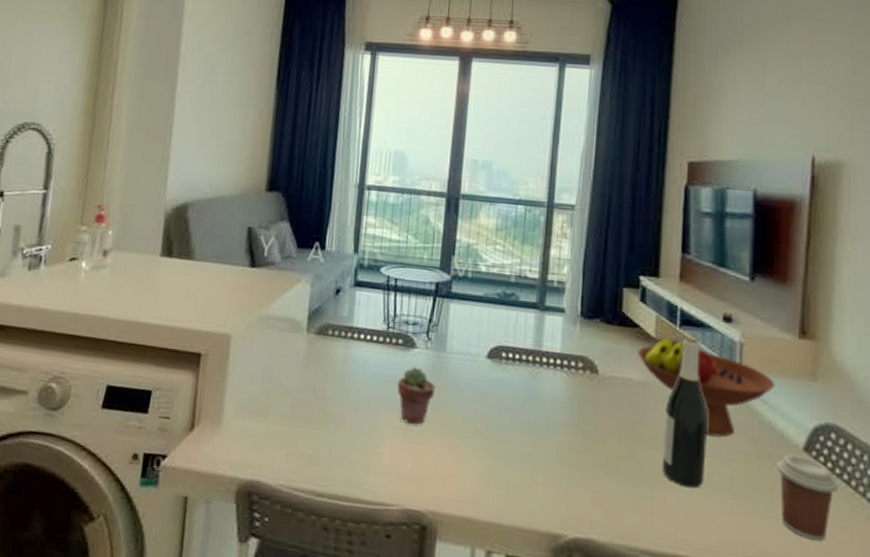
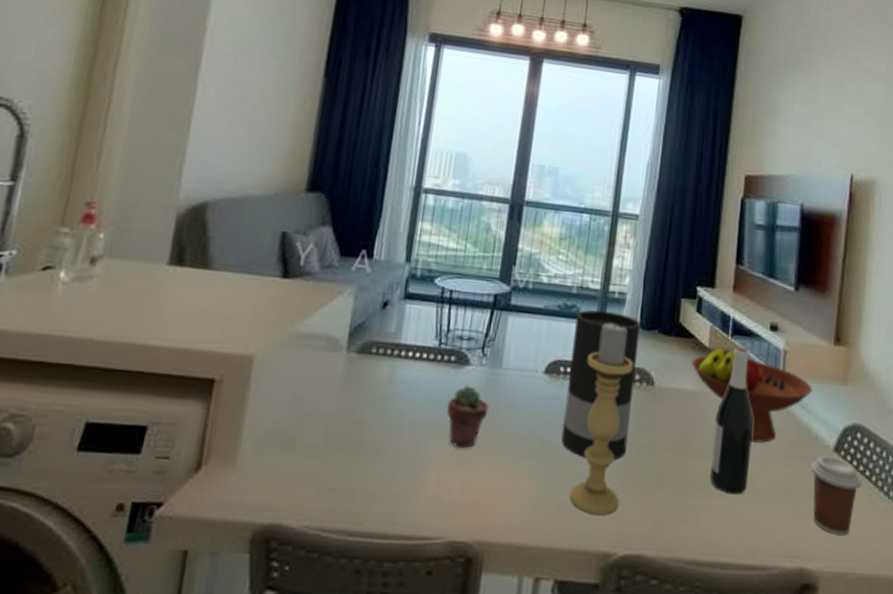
vase: none [506,298,582,445] -> present [561,310,641,460]
candle holder: none [517,310,576,498] -> present [569,322,633,516]

